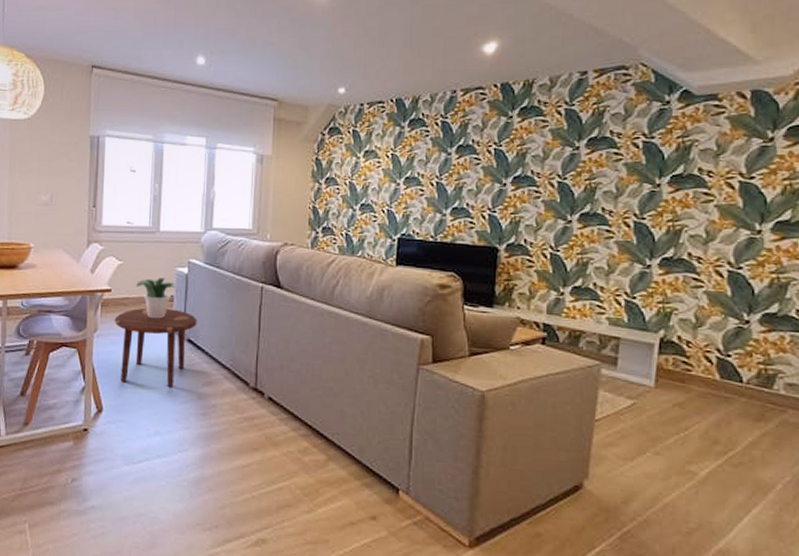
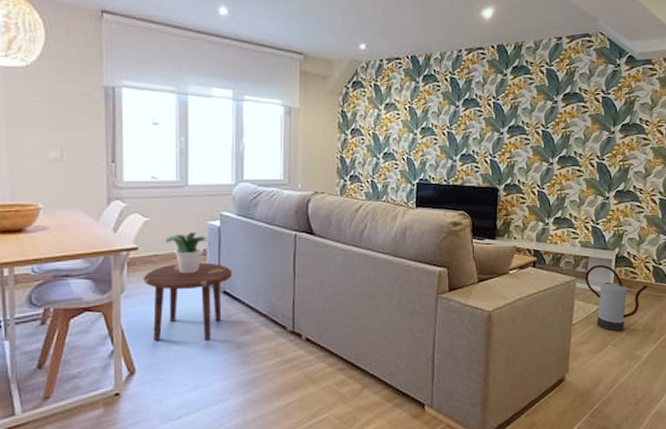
watering can: none [615,348,710,437] -> present [585,264,649,332]

